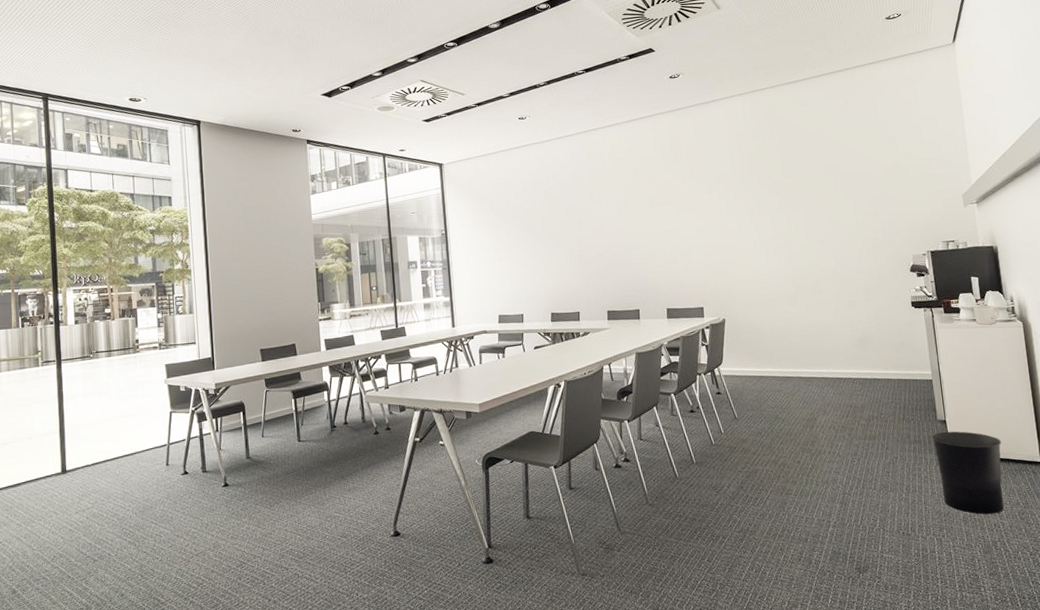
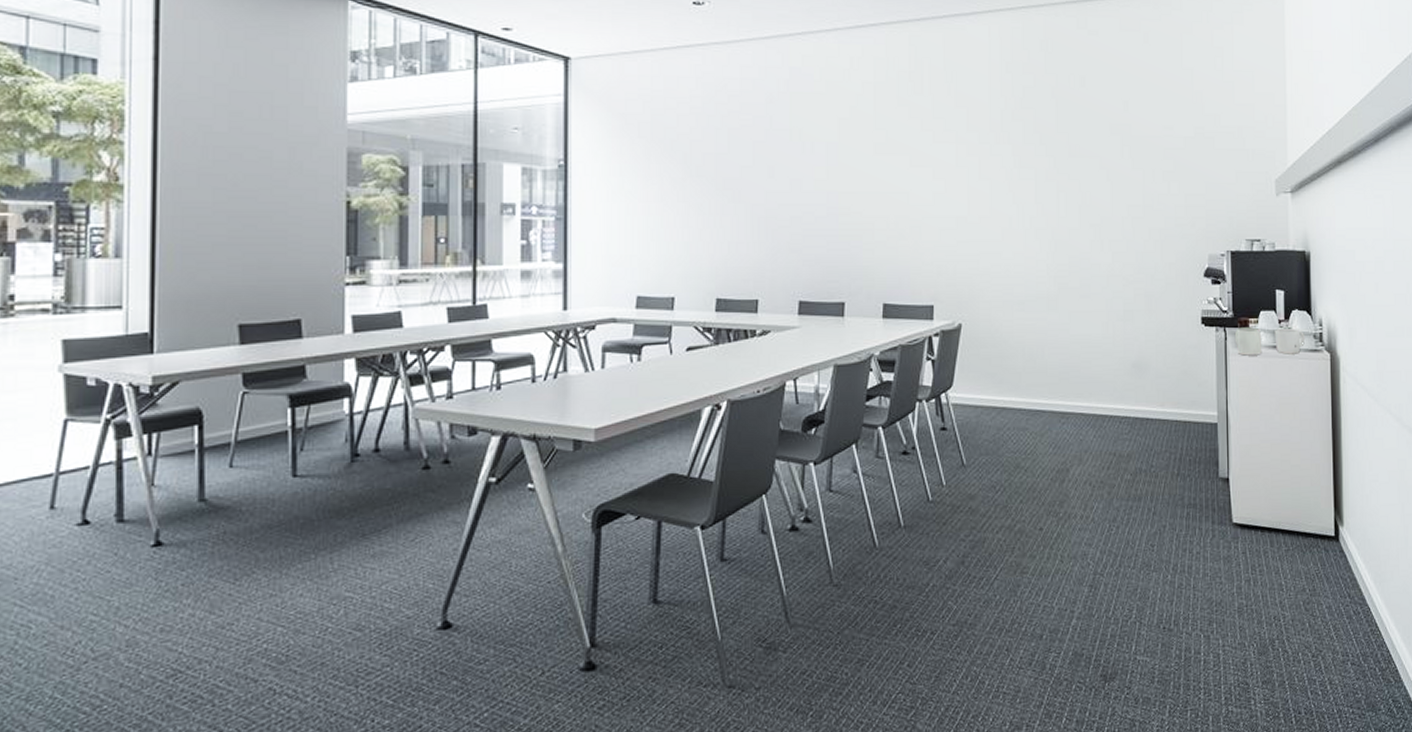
waste bin: present [931,431,1004,514] -> none [1210,492,1293,604]
mug: none [939,306,964,328] -> present [1234,327,1262,356]

